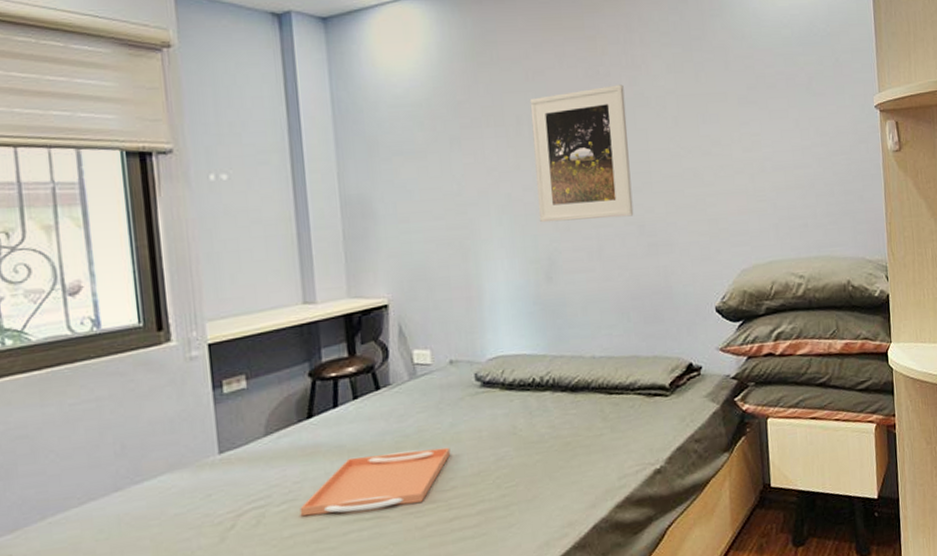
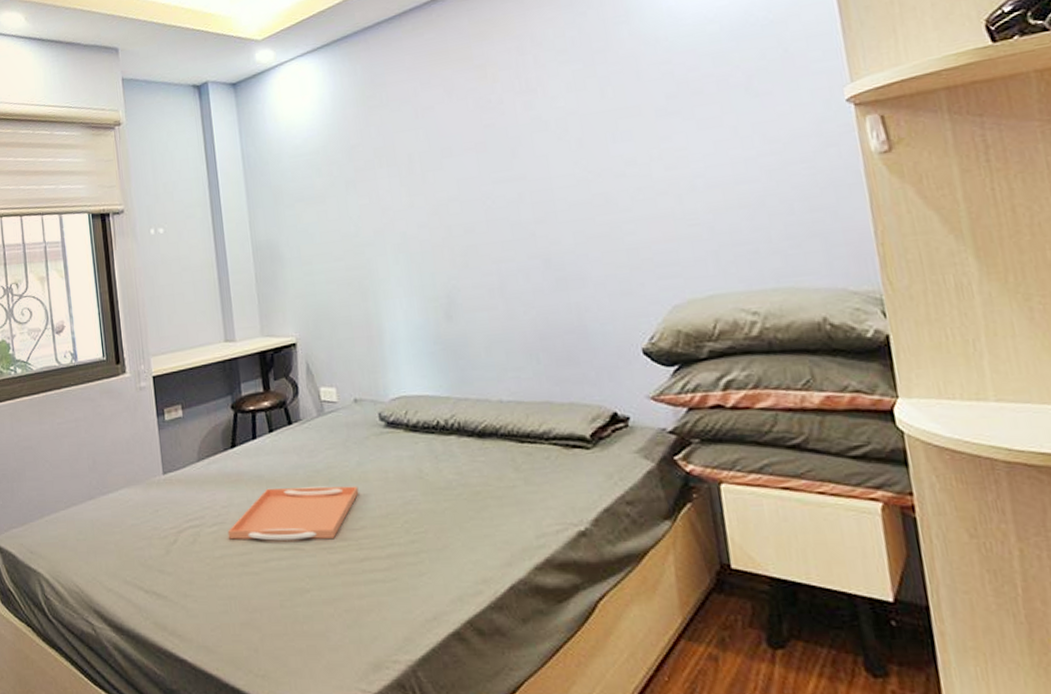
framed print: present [529,84,634,223] -> none [420,110,538,260]

